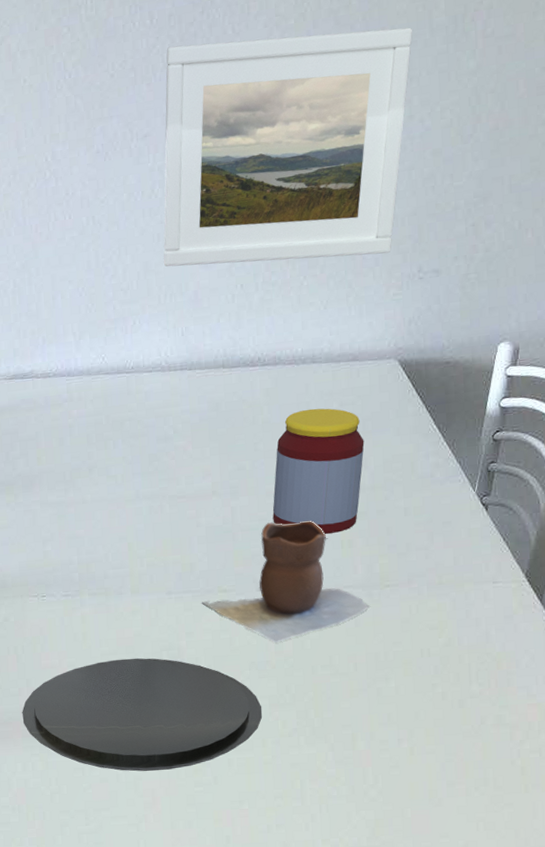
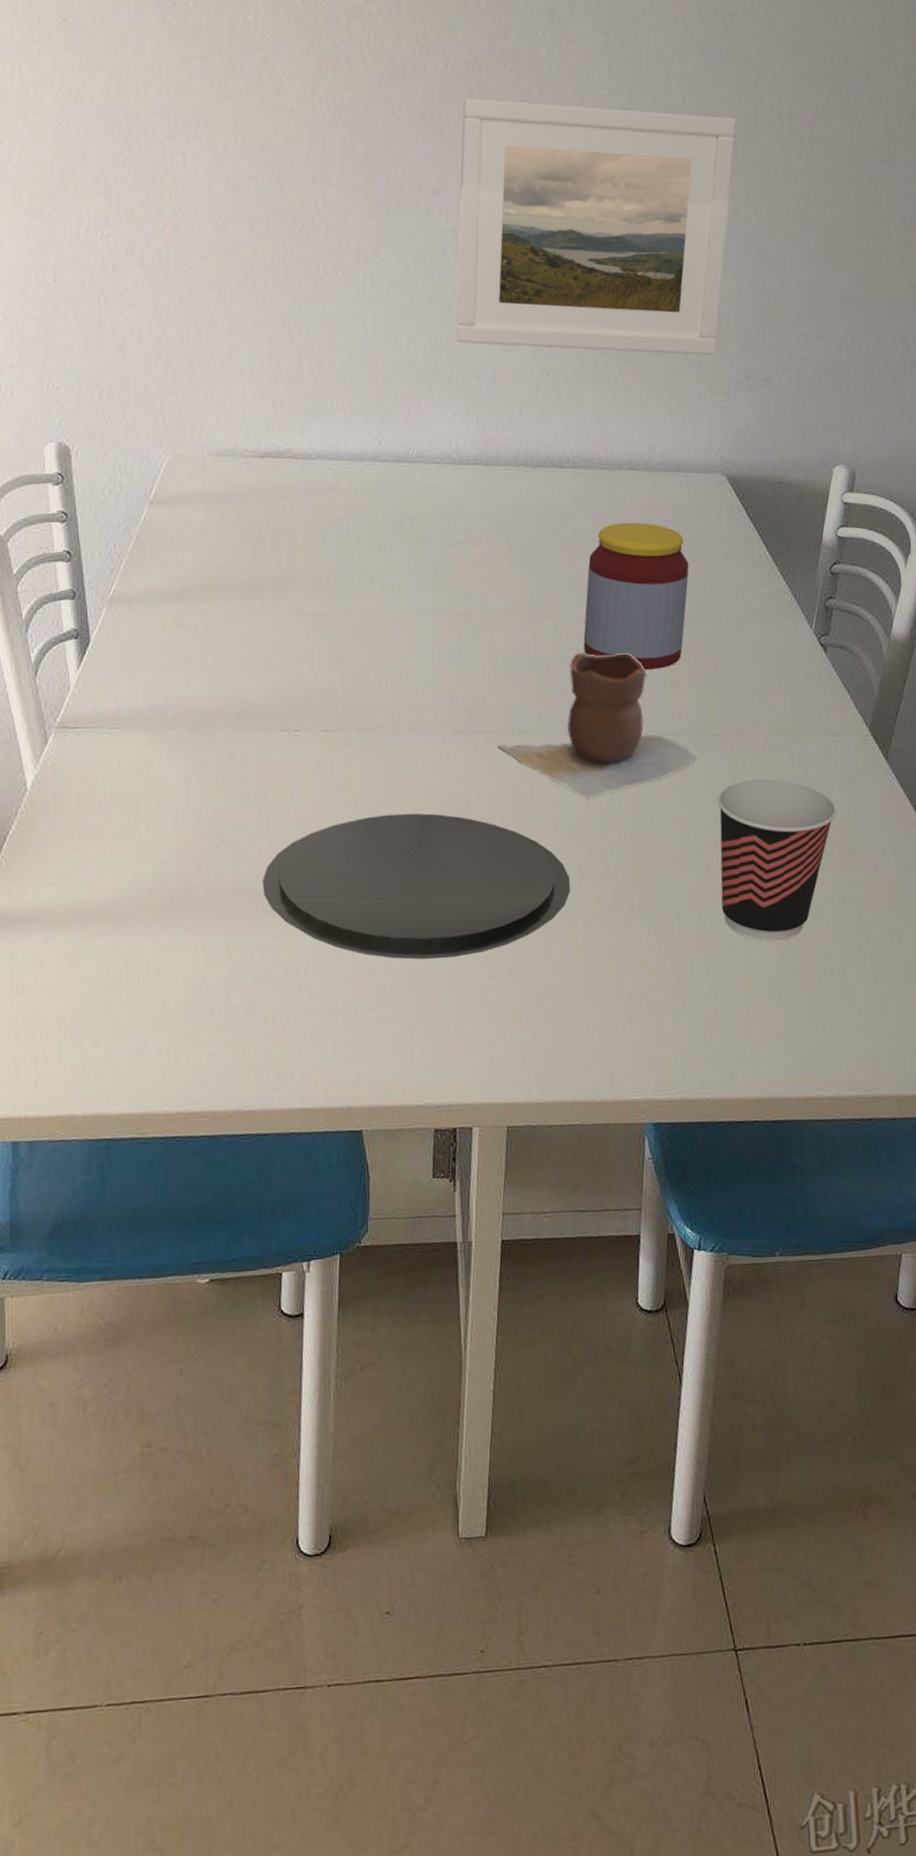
cup: none [387,622,494,757] -> present [717,779,837,941]

